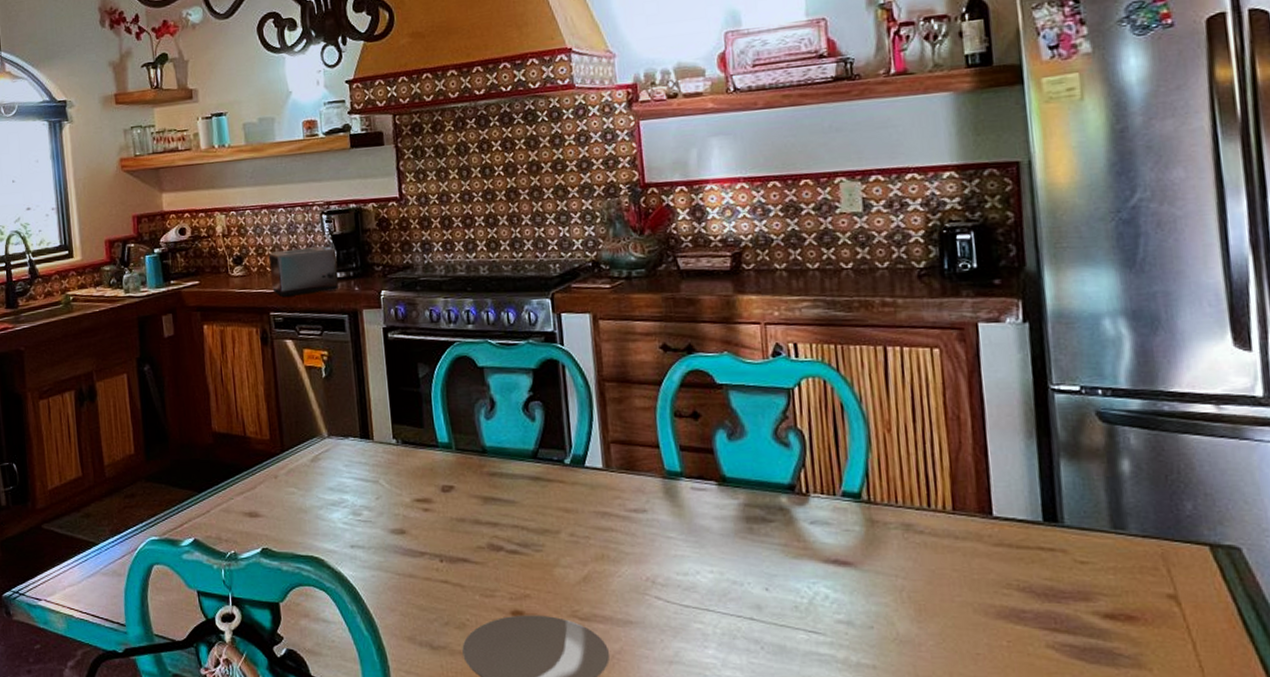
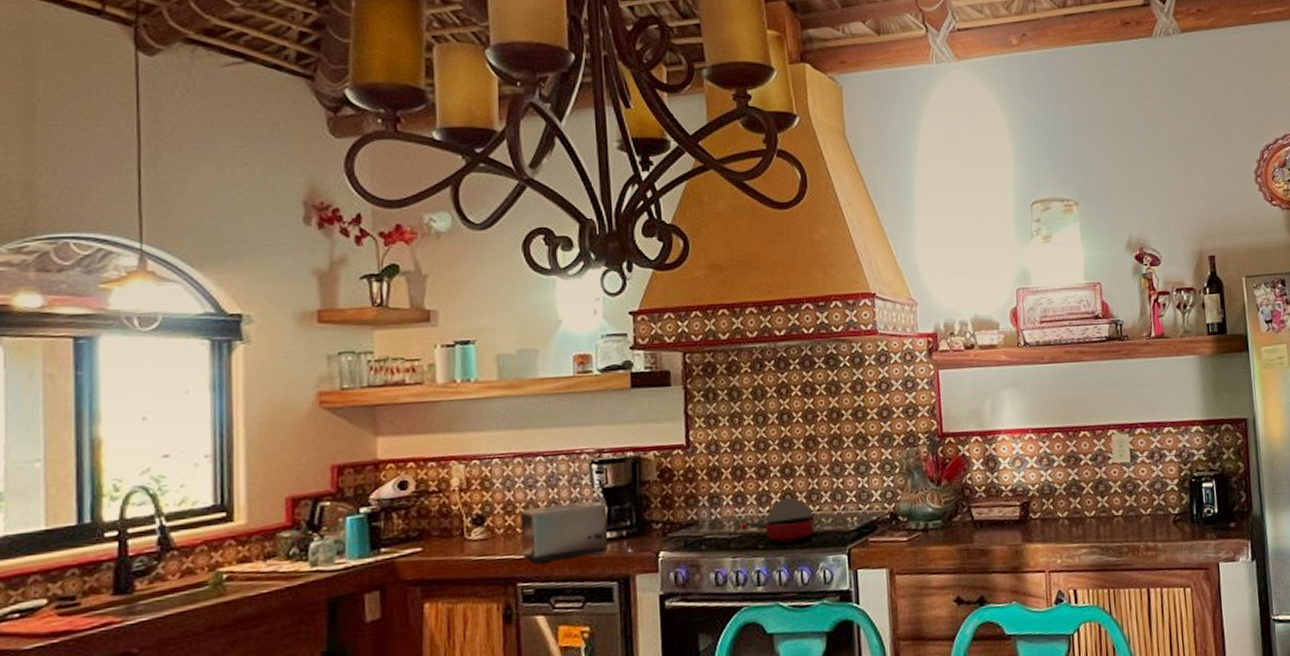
saucepan: none [450,245,520,290] -> present [740,497,816,548]

